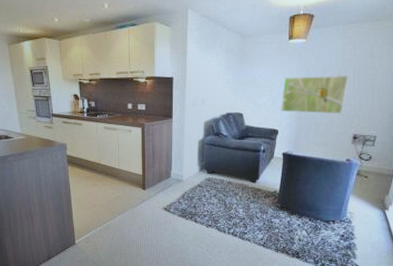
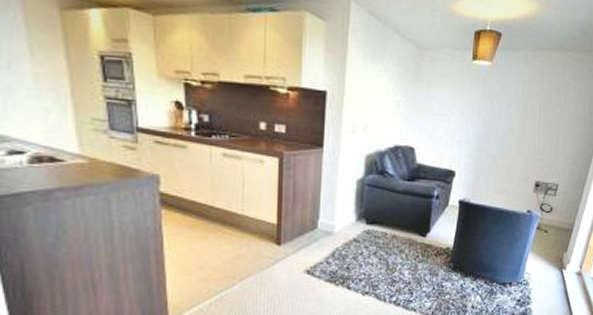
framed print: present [281,75,348,114] -> none [459,106,534,156]

